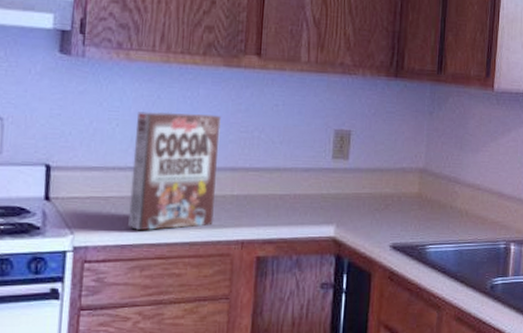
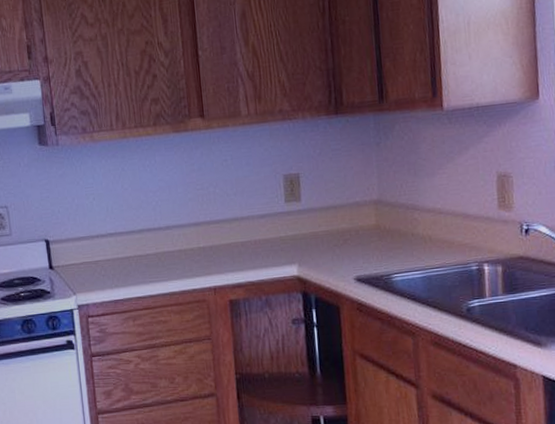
cereal box: present [128,111,222,231] -> none [108,178,187,287]

